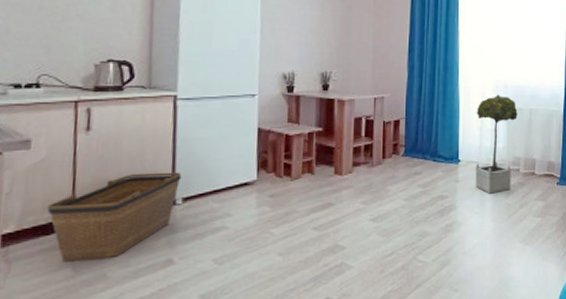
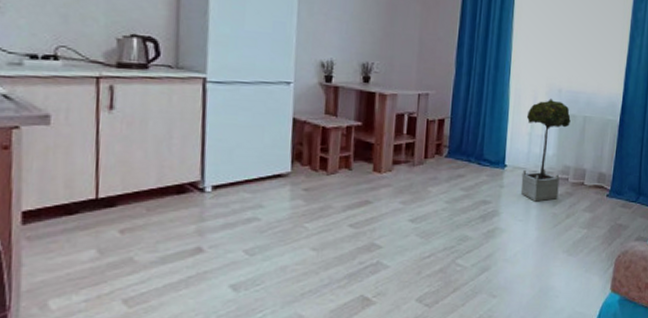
bicycle basket: present [48,172,182,262] -> none [70,157,212,243]

